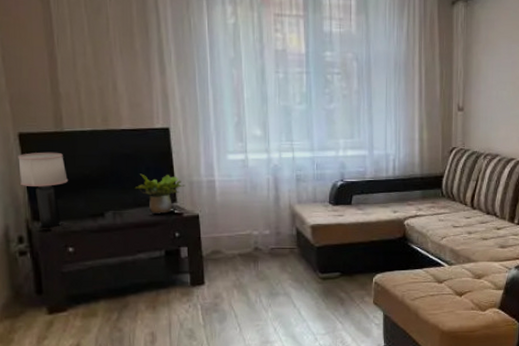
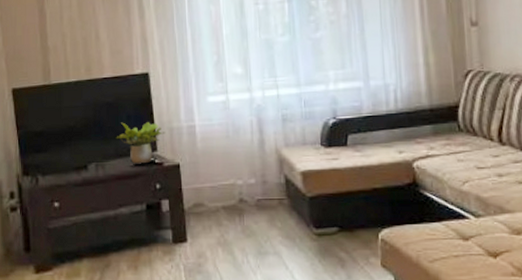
table lamp: present [18,152,69,228] -> none [11,105,55,183]

